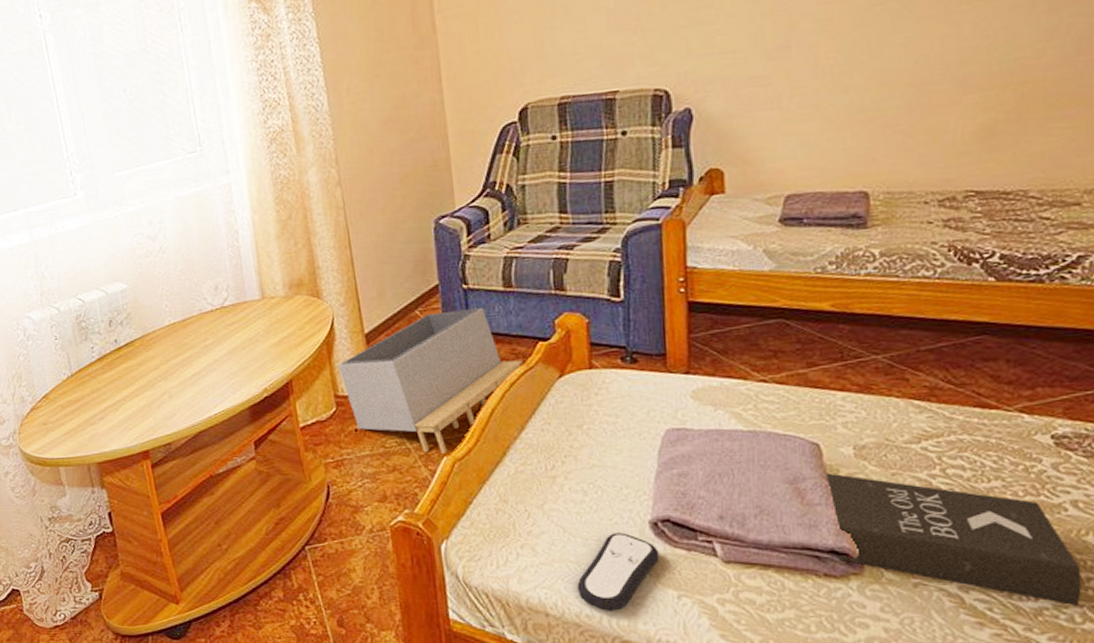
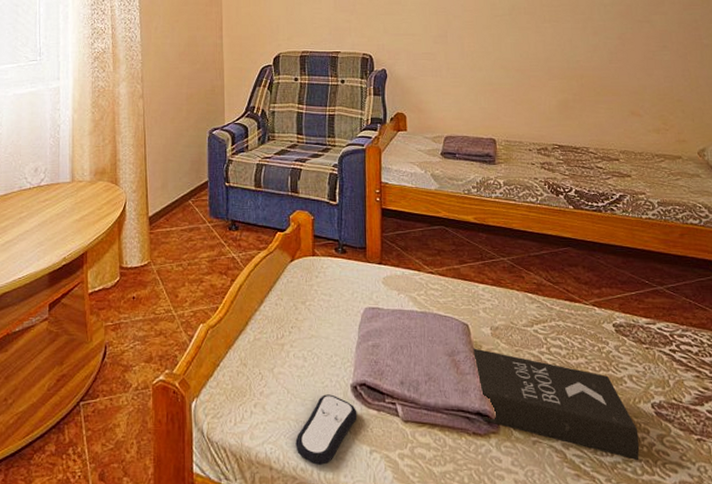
storage bin: present [338,308,525,453] -> none [125,202,266,321]

